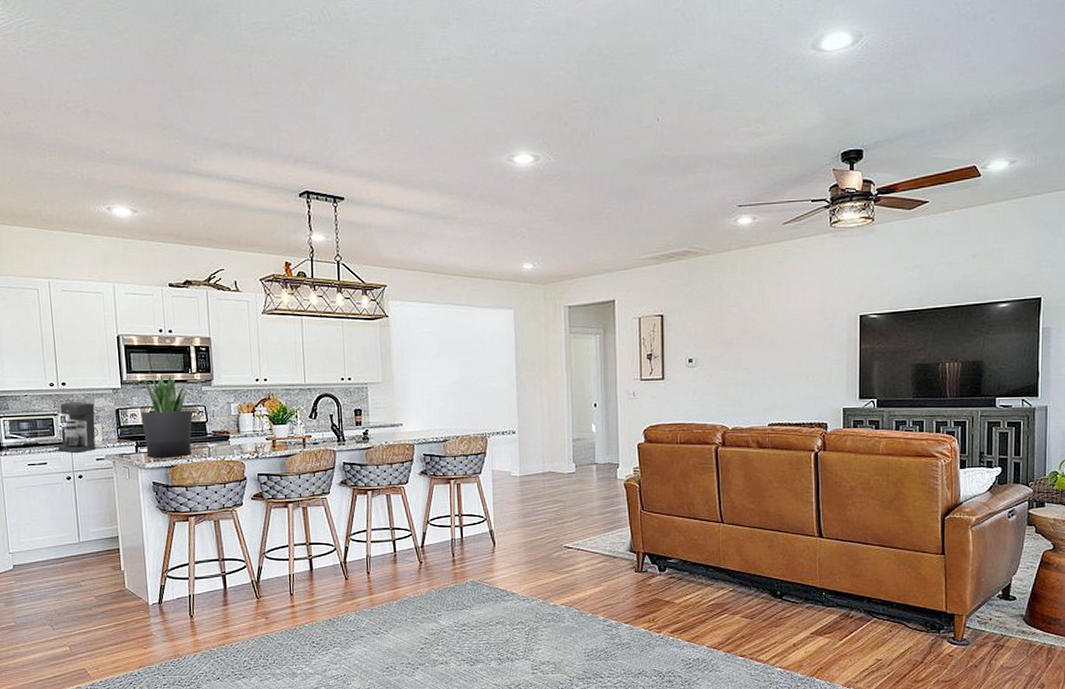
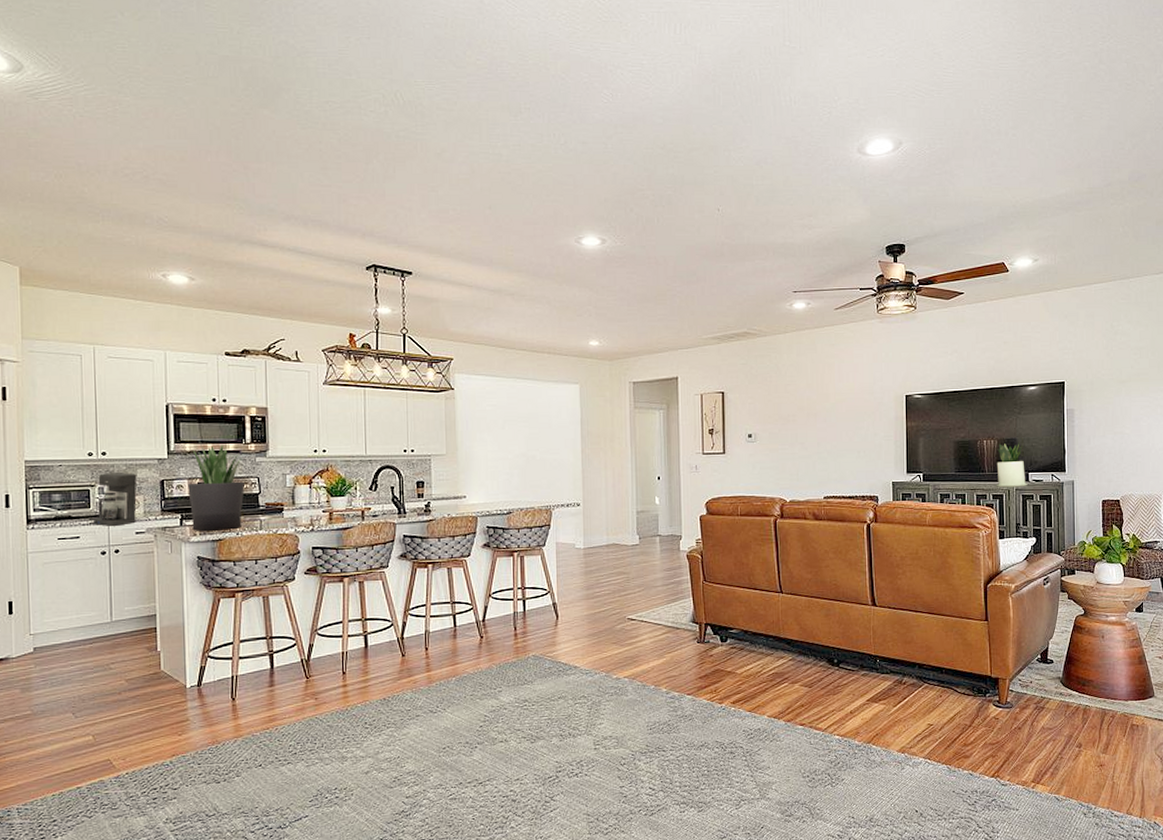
planter: none [958,366,996,414] -> present [996,443,1029,488]

